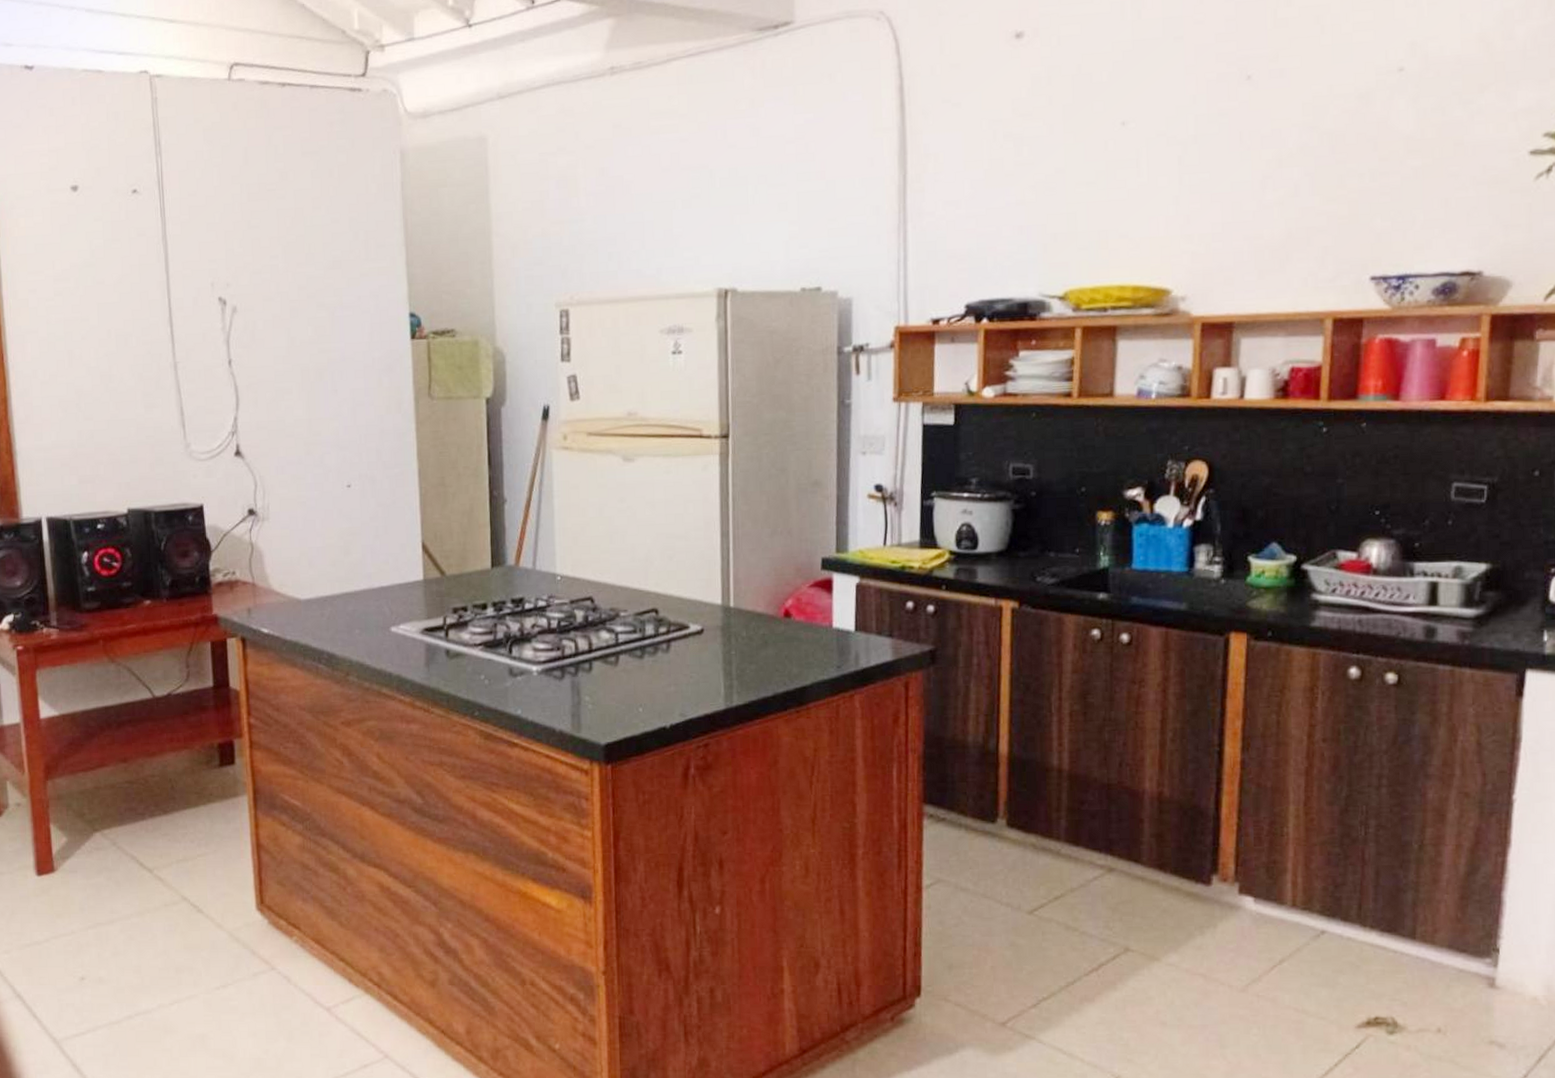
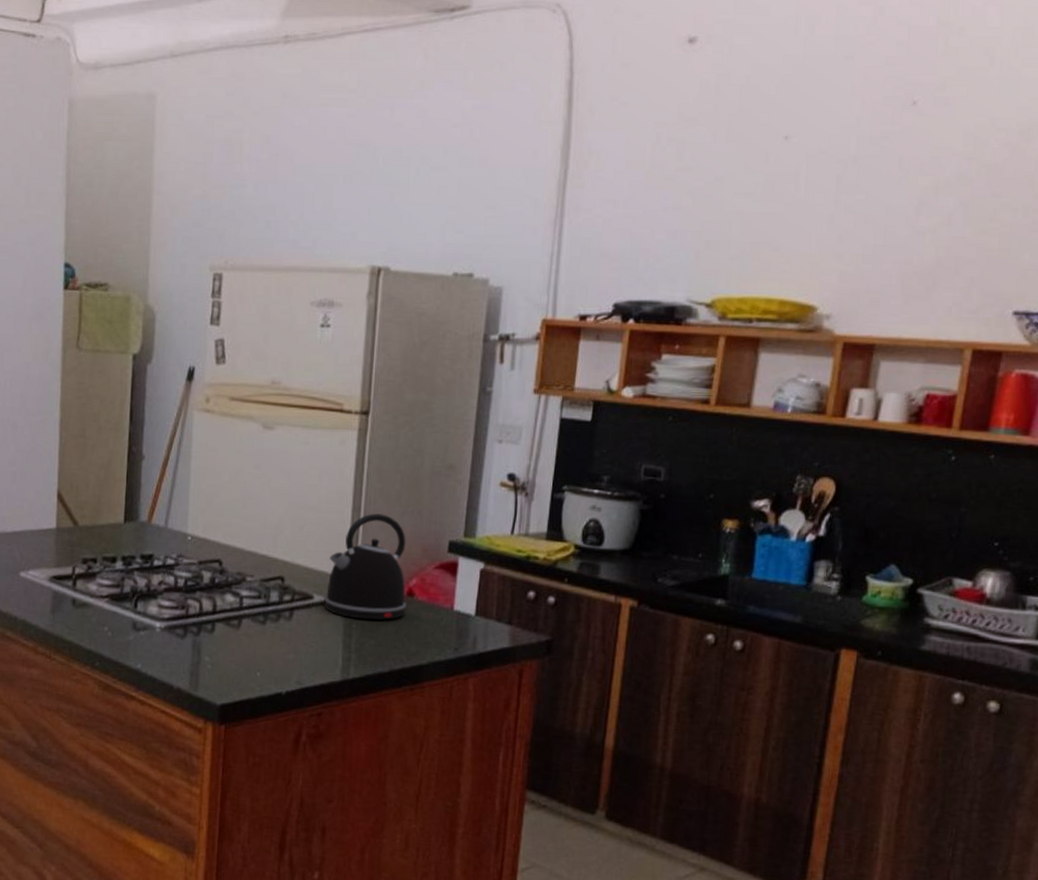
kettle: none [700,536,784,645] -> present [324,513,406,620]

